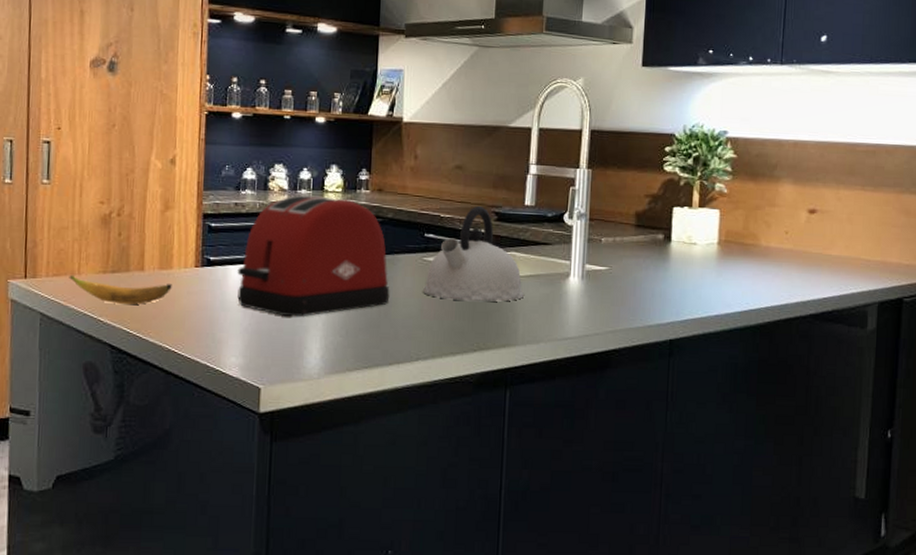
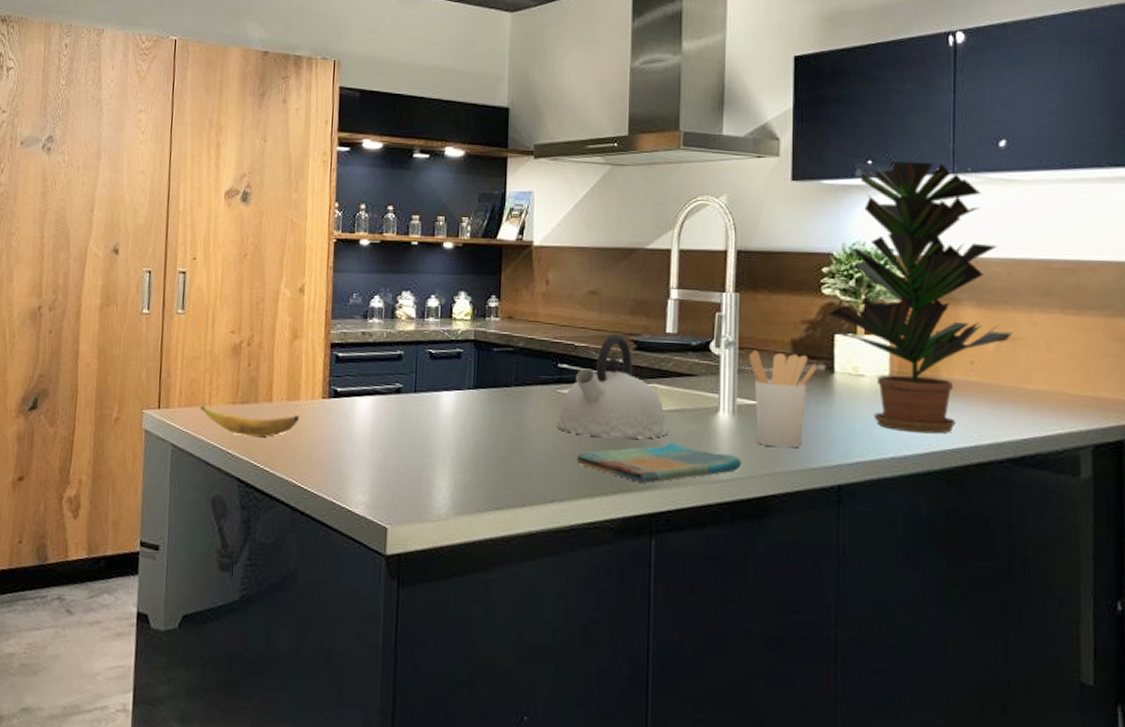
toaster: present [237,195,390,317] -> none [364,323,522,453]
dish towel: none [440,304,588,341] -> present [576,442,742,483]
utensil holder: none [597,221,657,308] -> present [749,349,817,449]
potted plant: none [669,52,821,294] -> present [829,162,1012,434]

